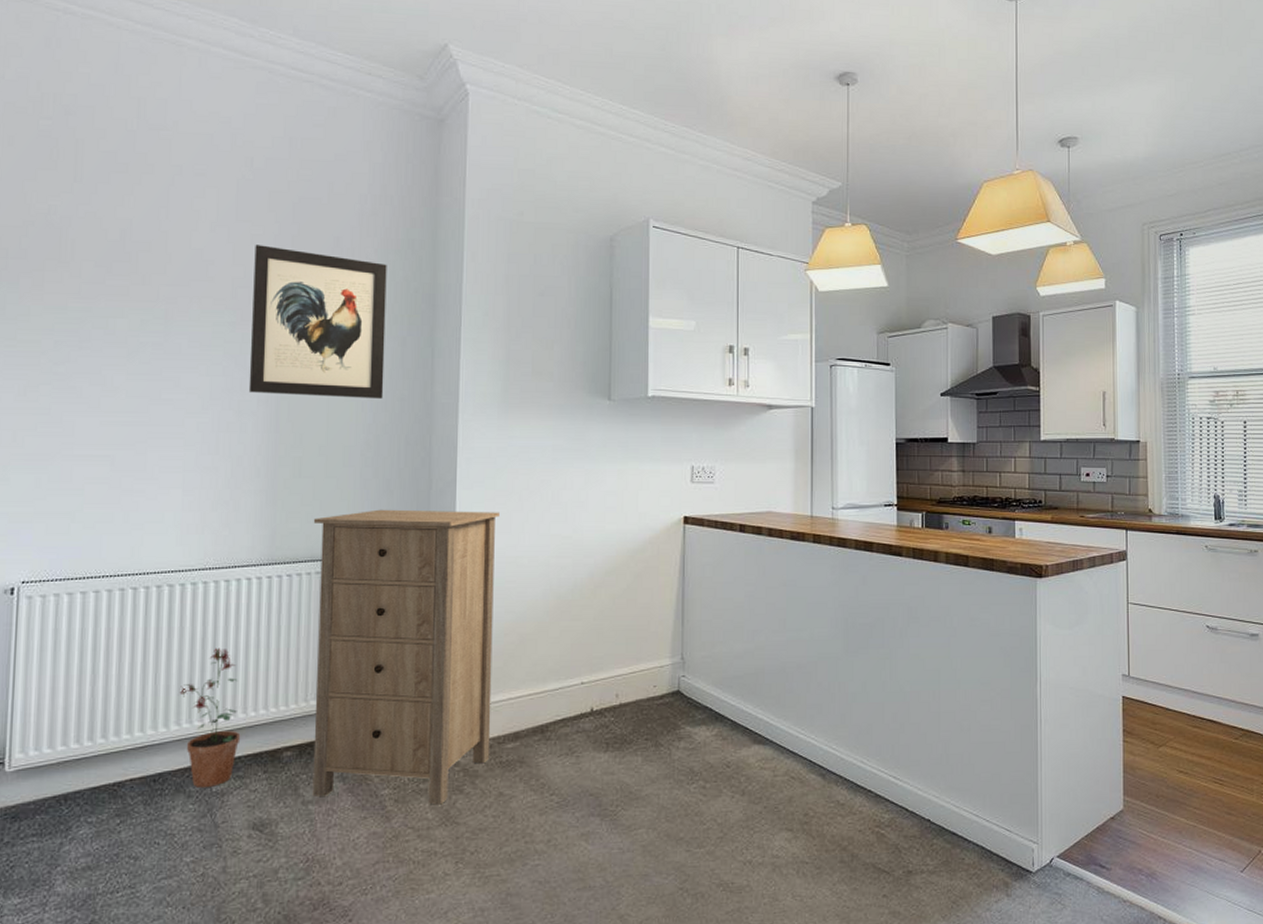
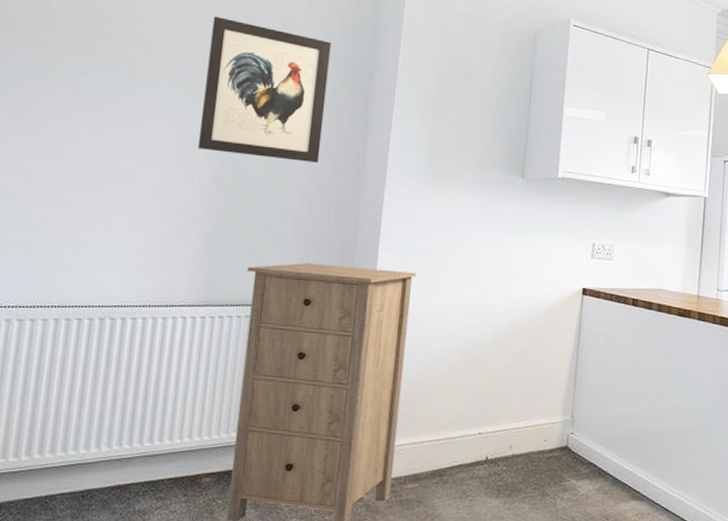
potted plant: present [179,648,241,787] -> none [112,378,167,506]

